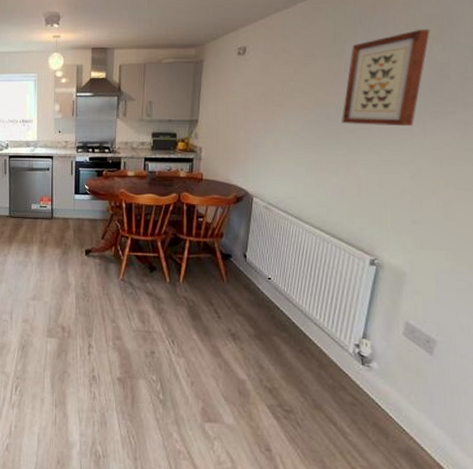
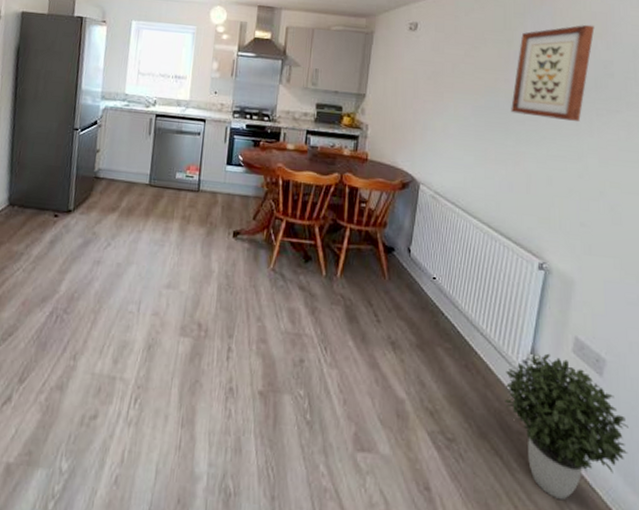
potted plant: none [338,337,457,457] -> present [505,353,628,501]

